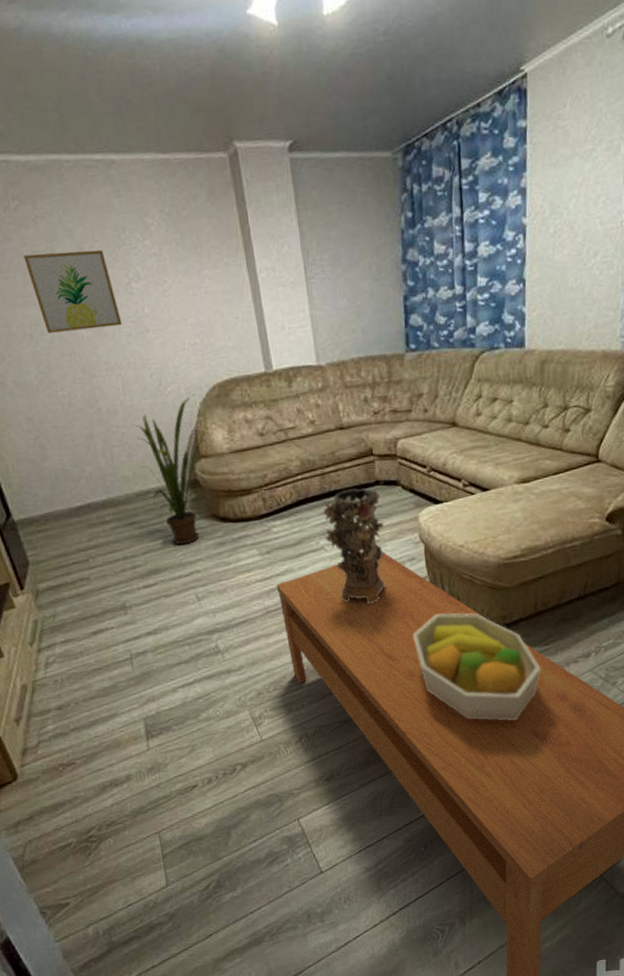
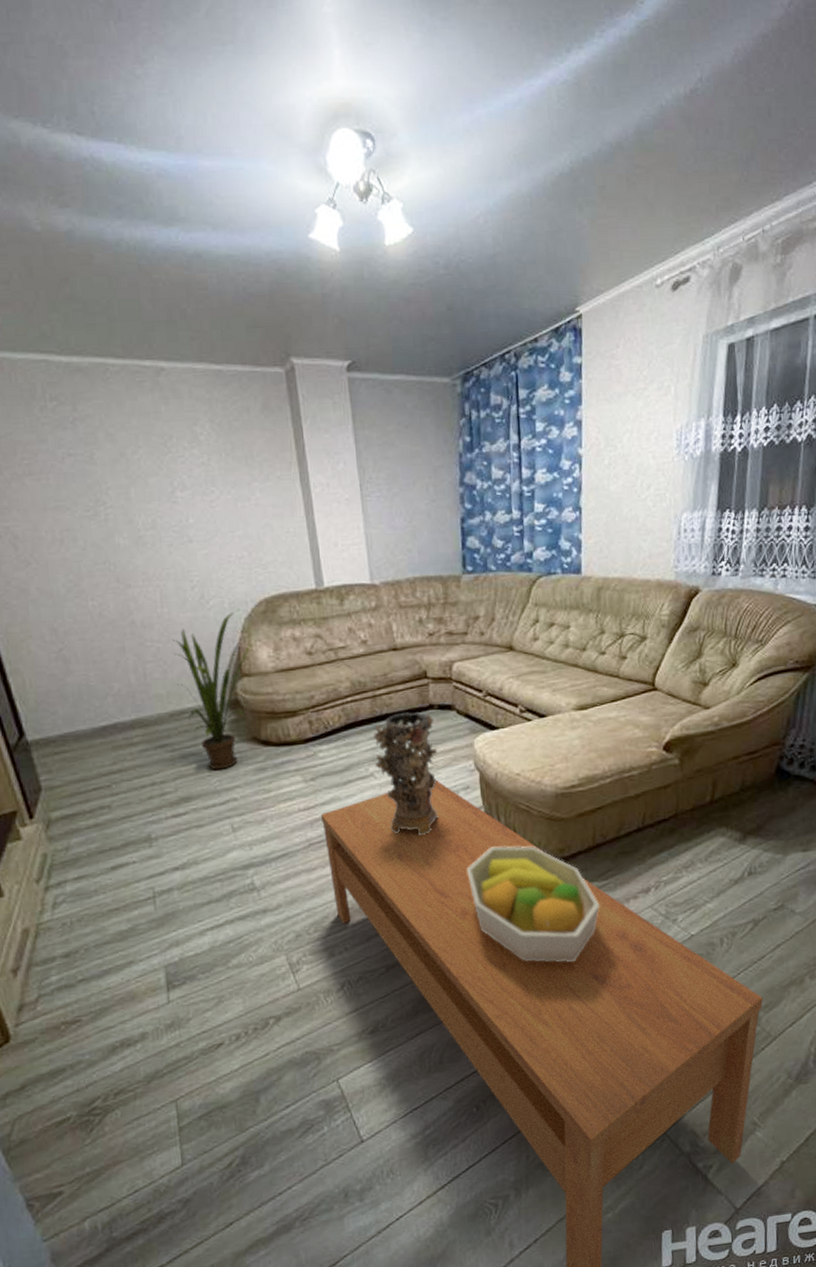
wall art: present [24,249,122,333] -> none [59,456,164,540]

